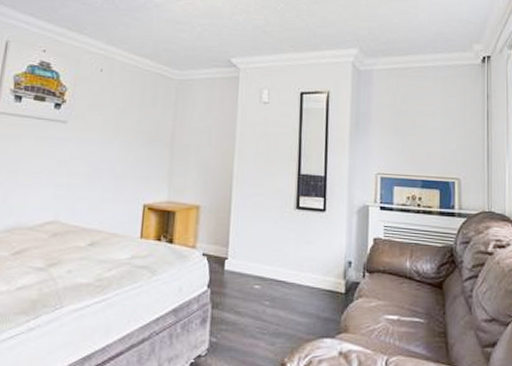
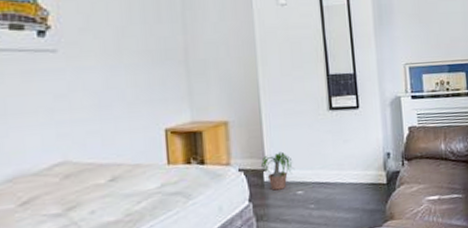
potted plant: none [222,243,255,281] -> present [260,151,295,191]

